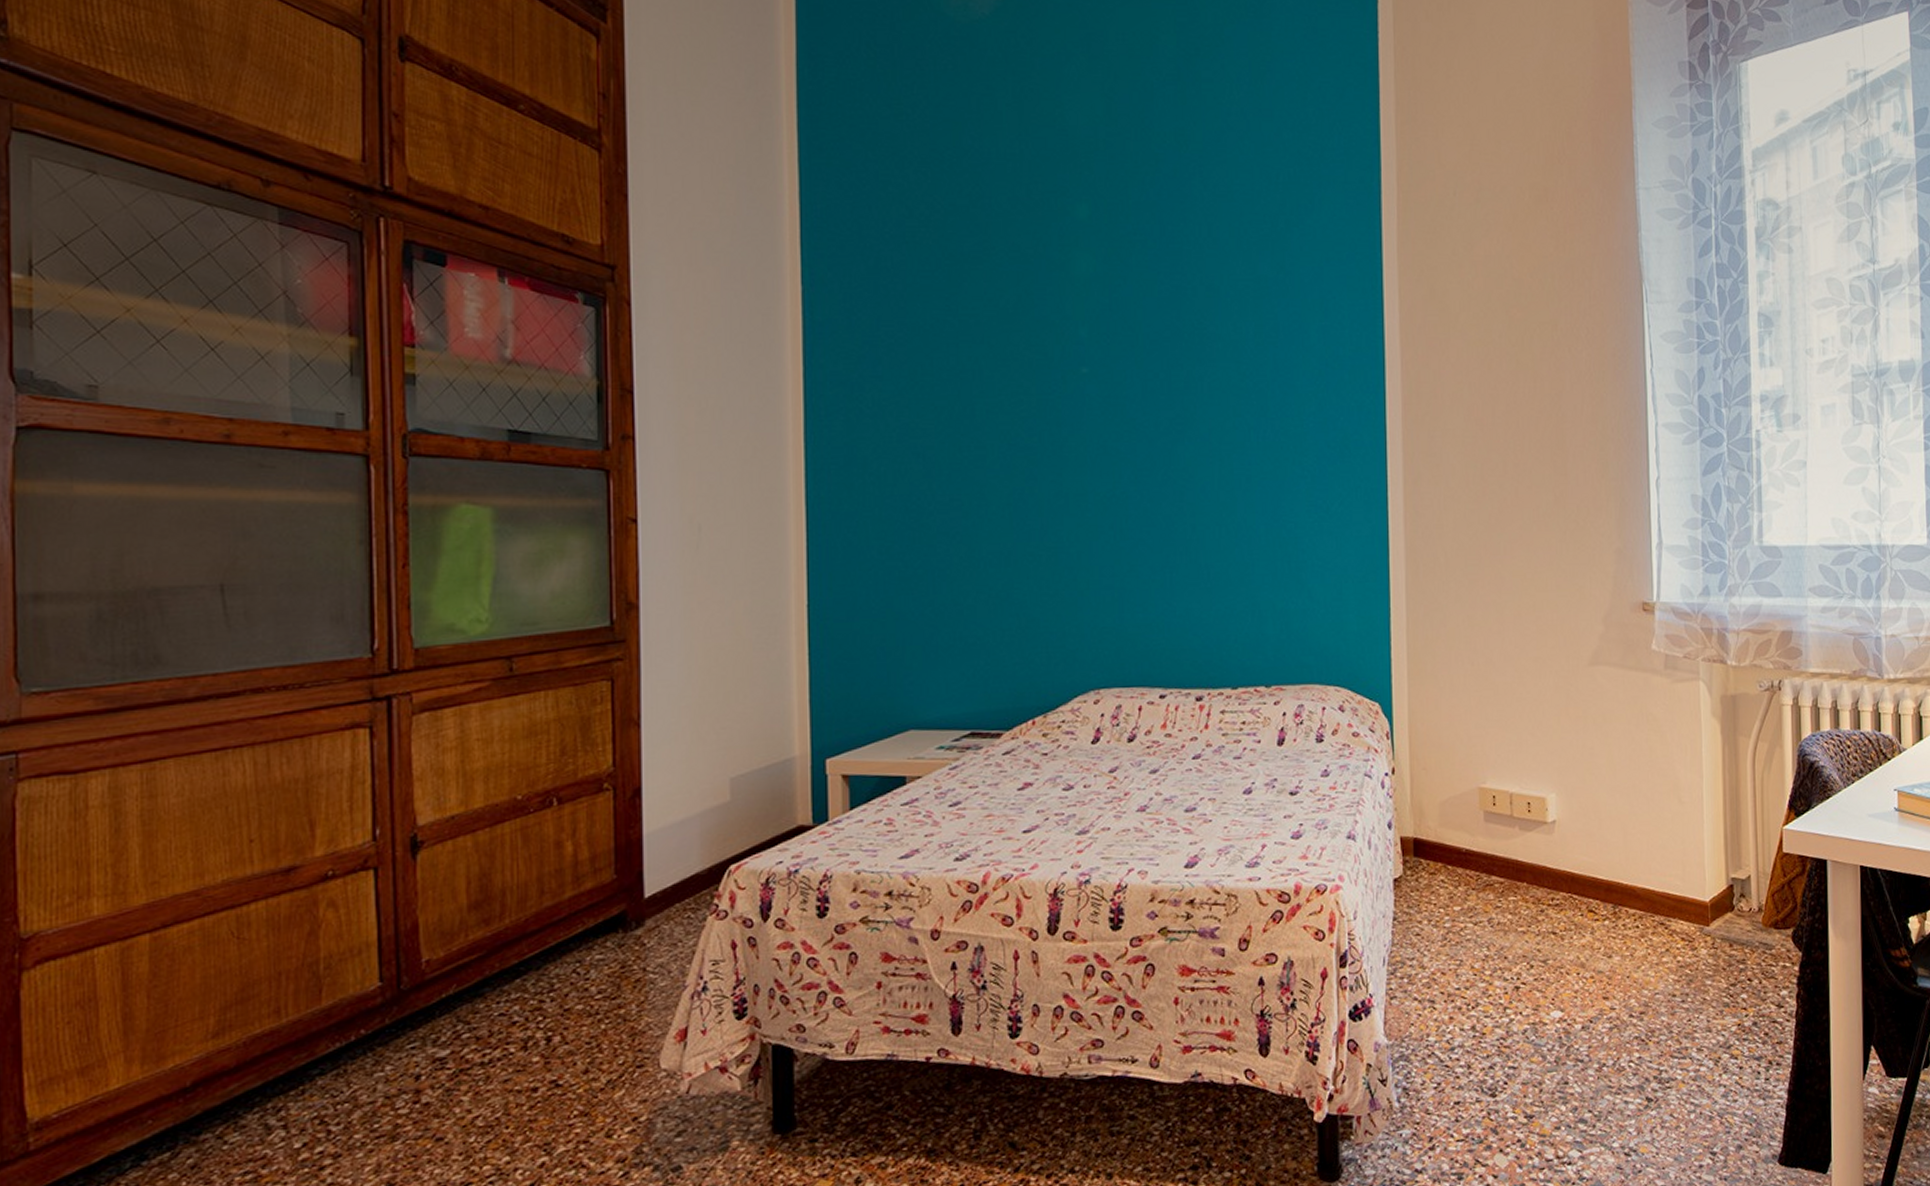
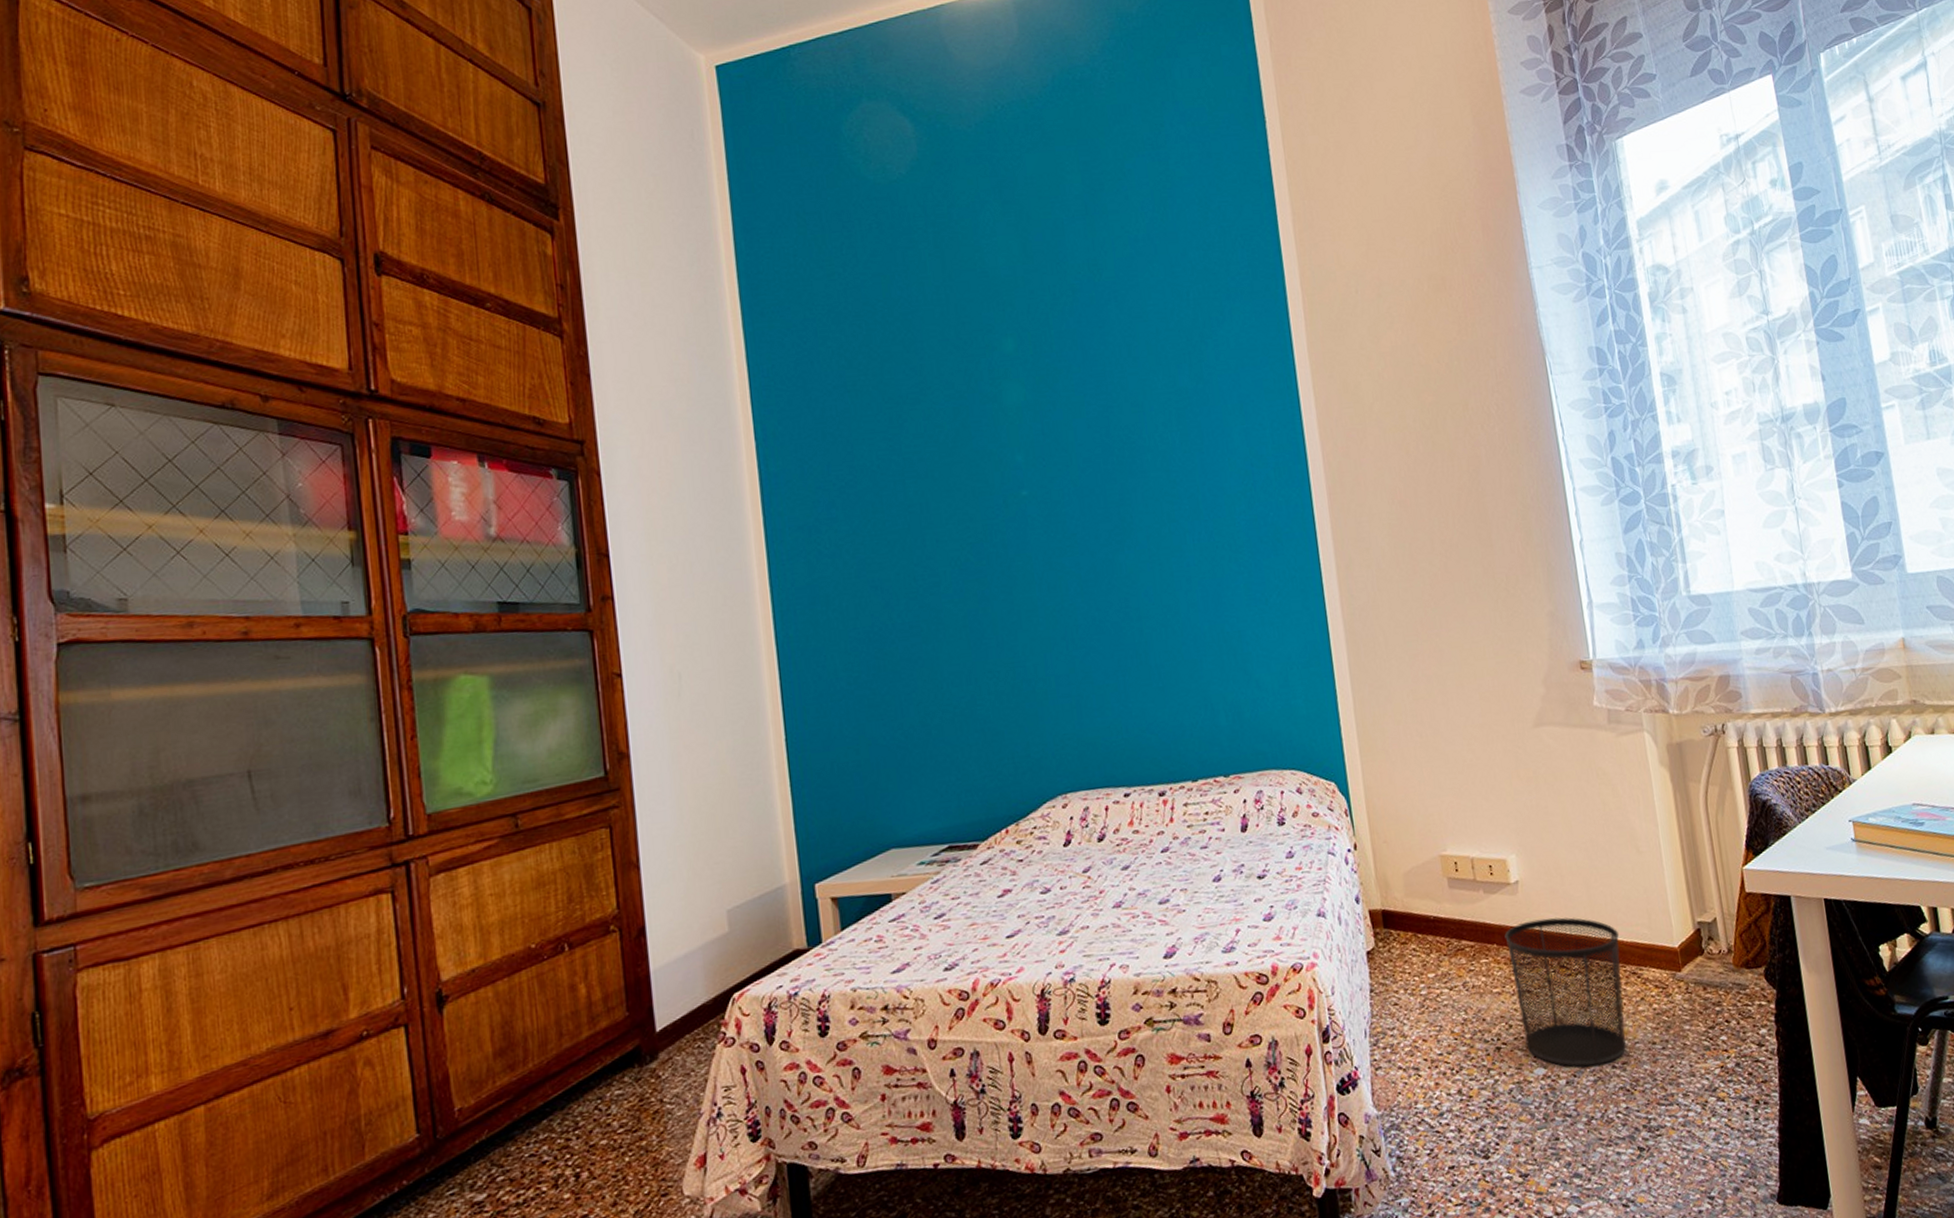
waste bin: none [1536,861,1651,1015] -> present [1504,917,1626,1068]

